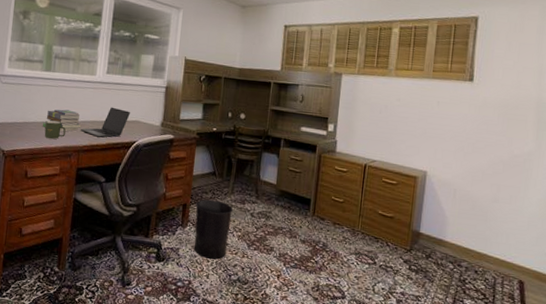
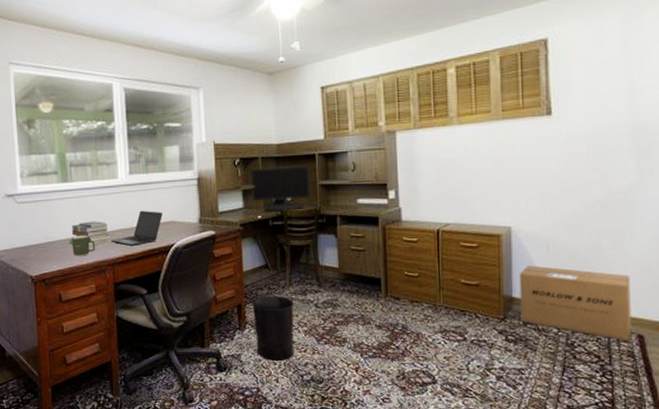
monitor: none [210,86,265,129] -> present [250,165,311,212]
box: none [424,207,519,285] -> present [519,265,632,341]

